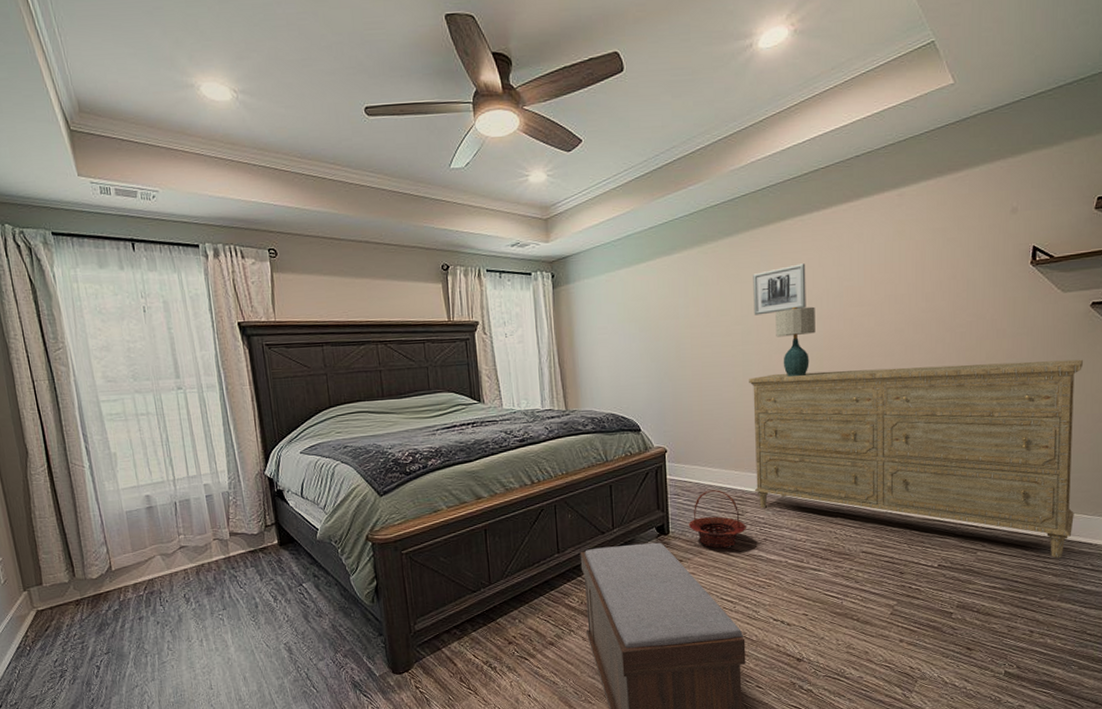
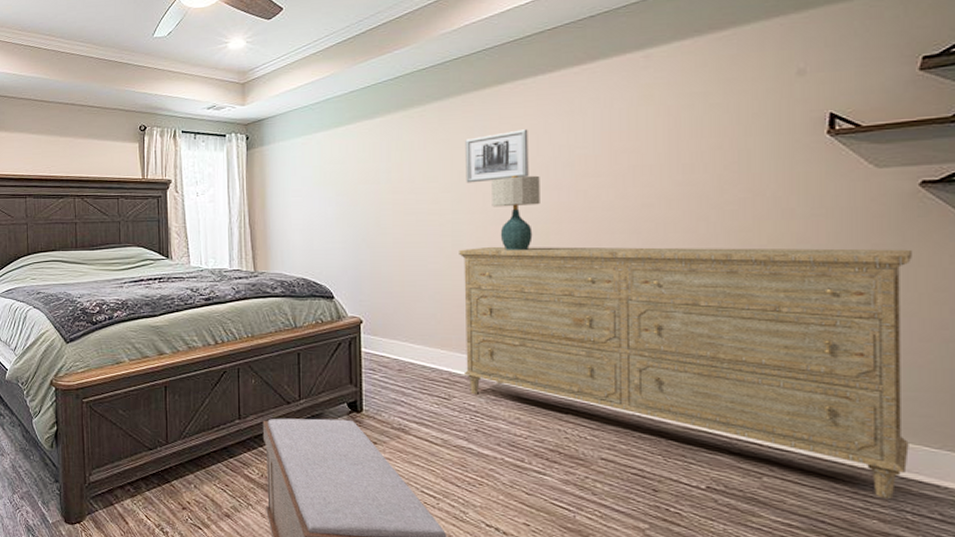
basket: present [688,490,747,549] -> none [384,368,455,435]

